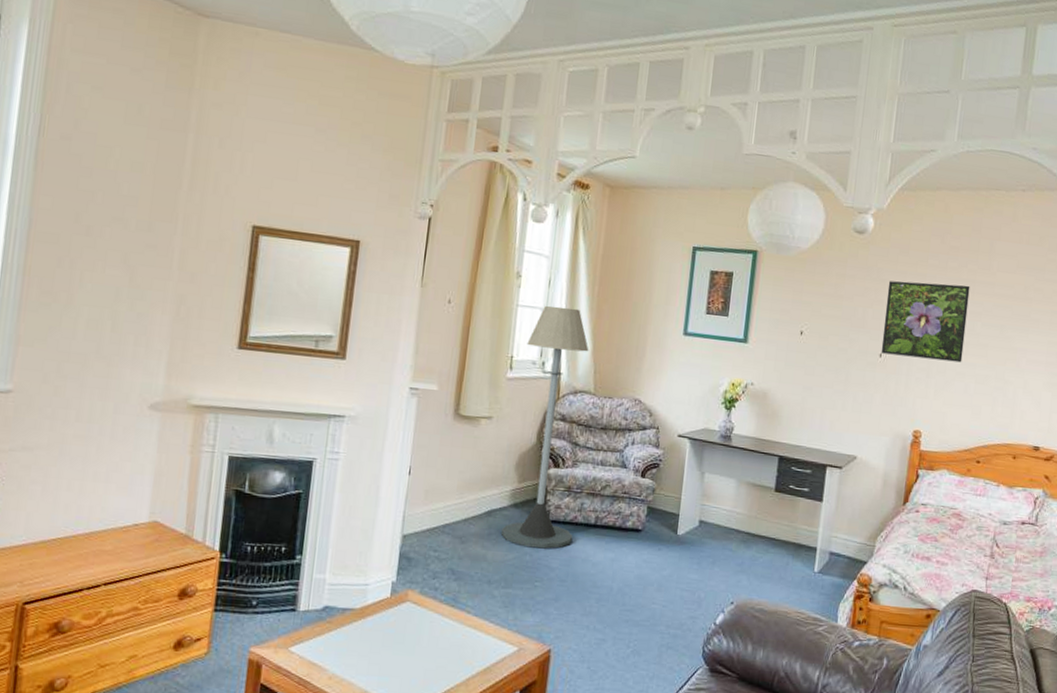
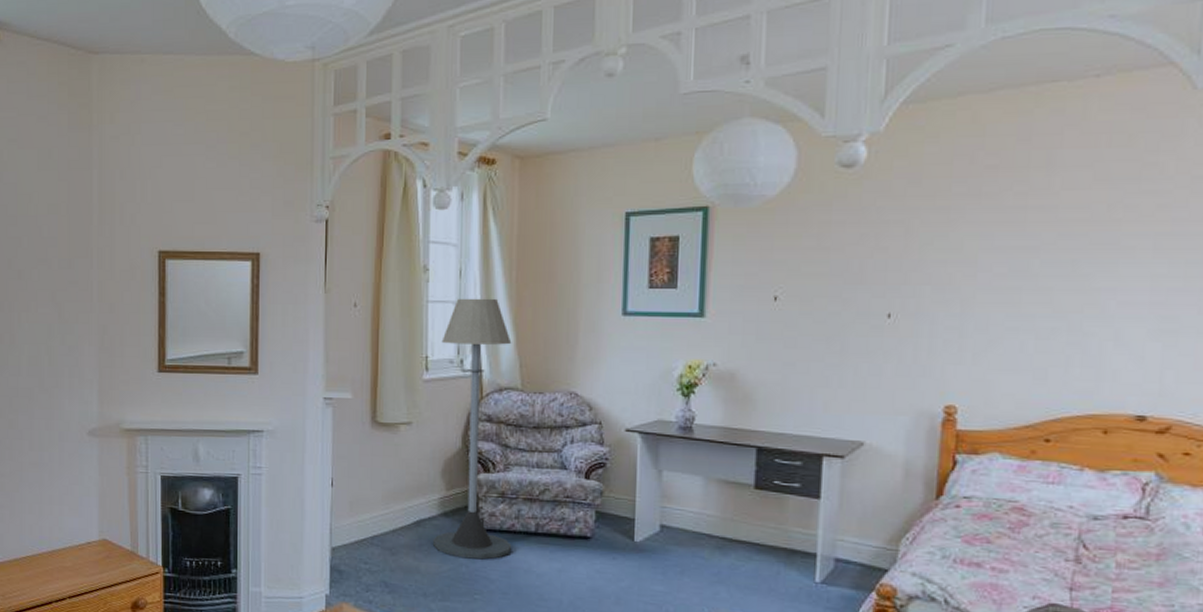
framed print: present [881,281,970,363] -> none [889,213,1019,315]

